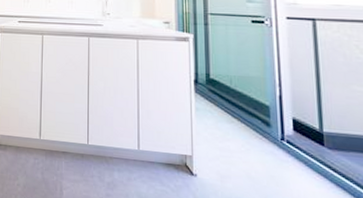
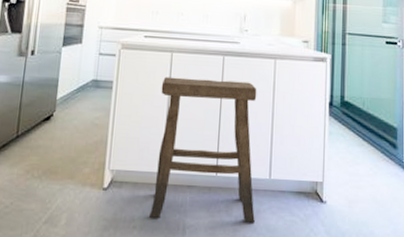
stool: none [31,56,126,190] -> present [149,76,257,223]

